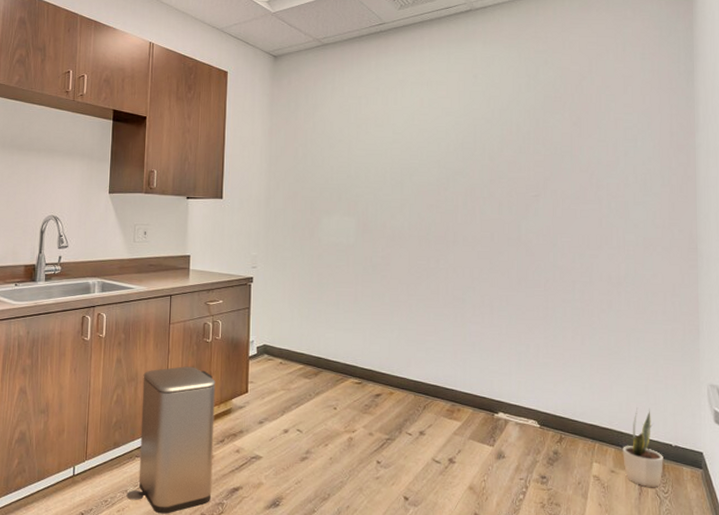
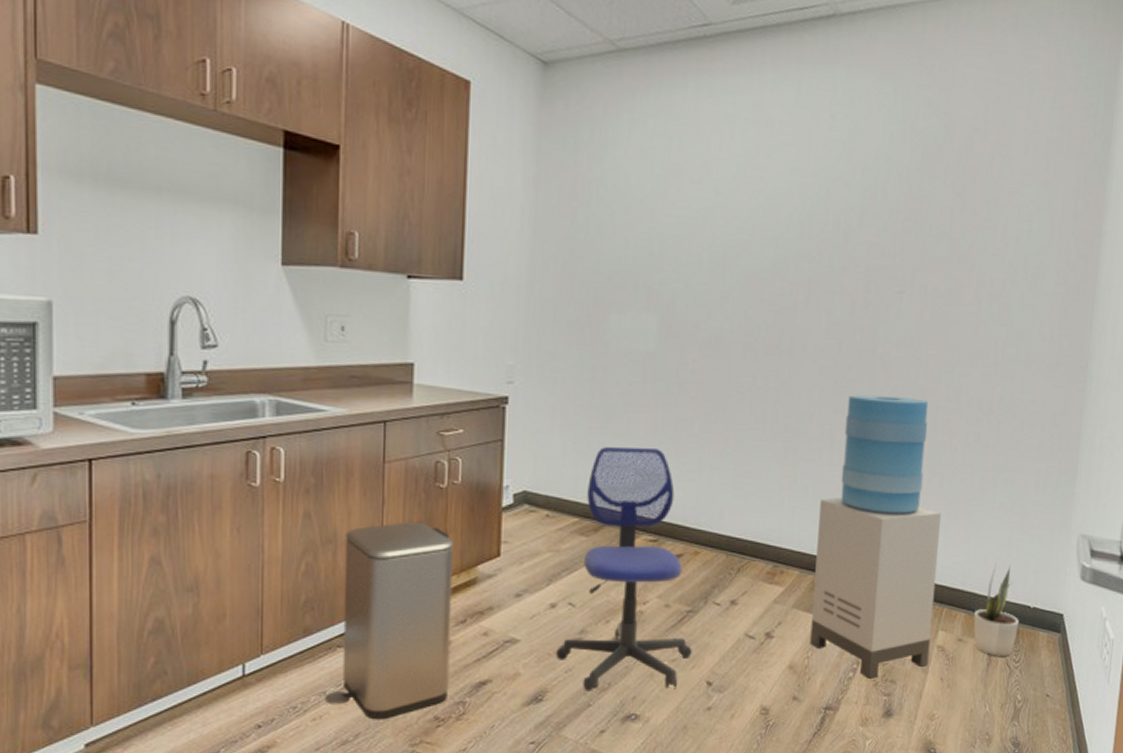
chair: none [289,313,391,501] -> present [556,447,692,691]
water cooler: none [485,272,587,501] -> present [810,394,941,679]

